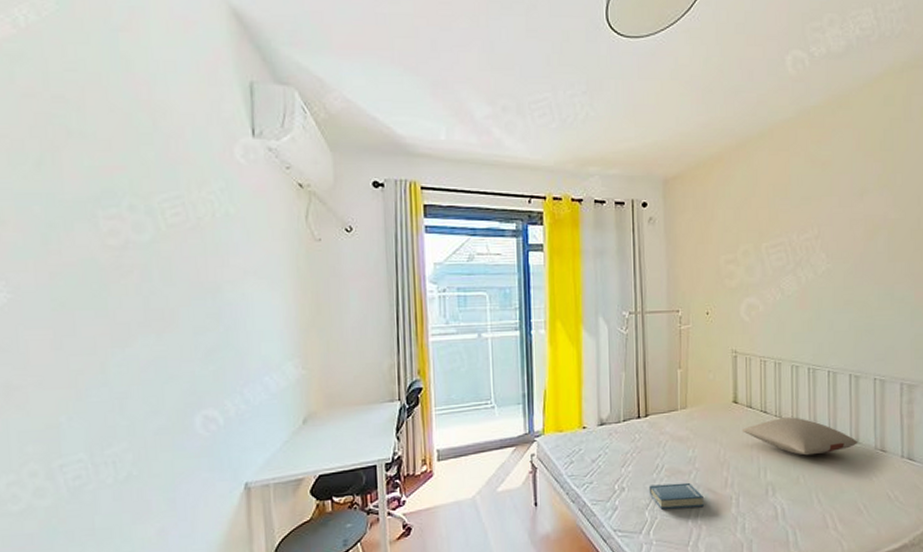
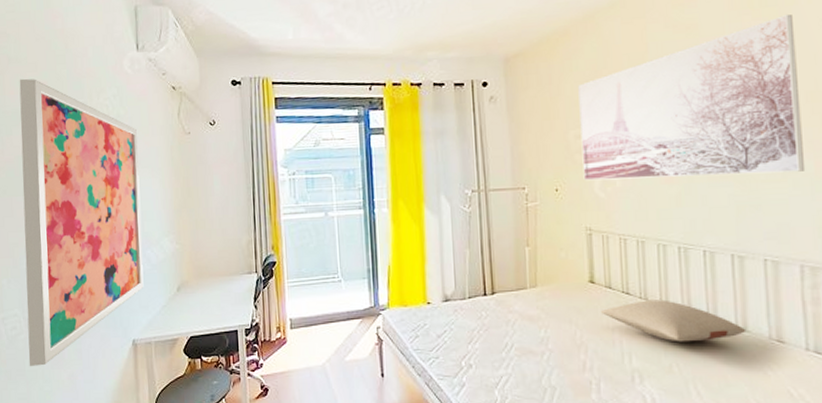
wall art: none [84,159,260,525] -> present [19,78,144,367]
hardback book: present [648,482,704,510] -> none [497,363,559,391]
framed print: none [730,158,908,305] -> present [578,13,806,181]

